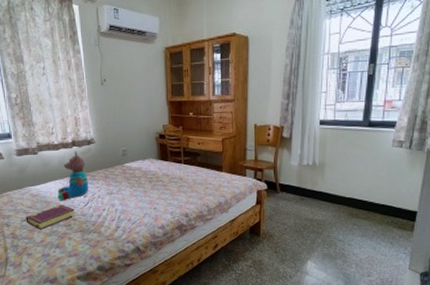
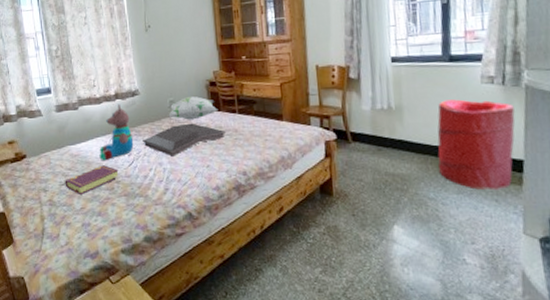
serving tray: none [97,170,173,199] -> present [143,123,227,157]
decorative pillow: none [121,147,166,168] -> present [168,96,218,120]
laundry hamper: none [349,159,416,235] -> present [437,99,515,191]

